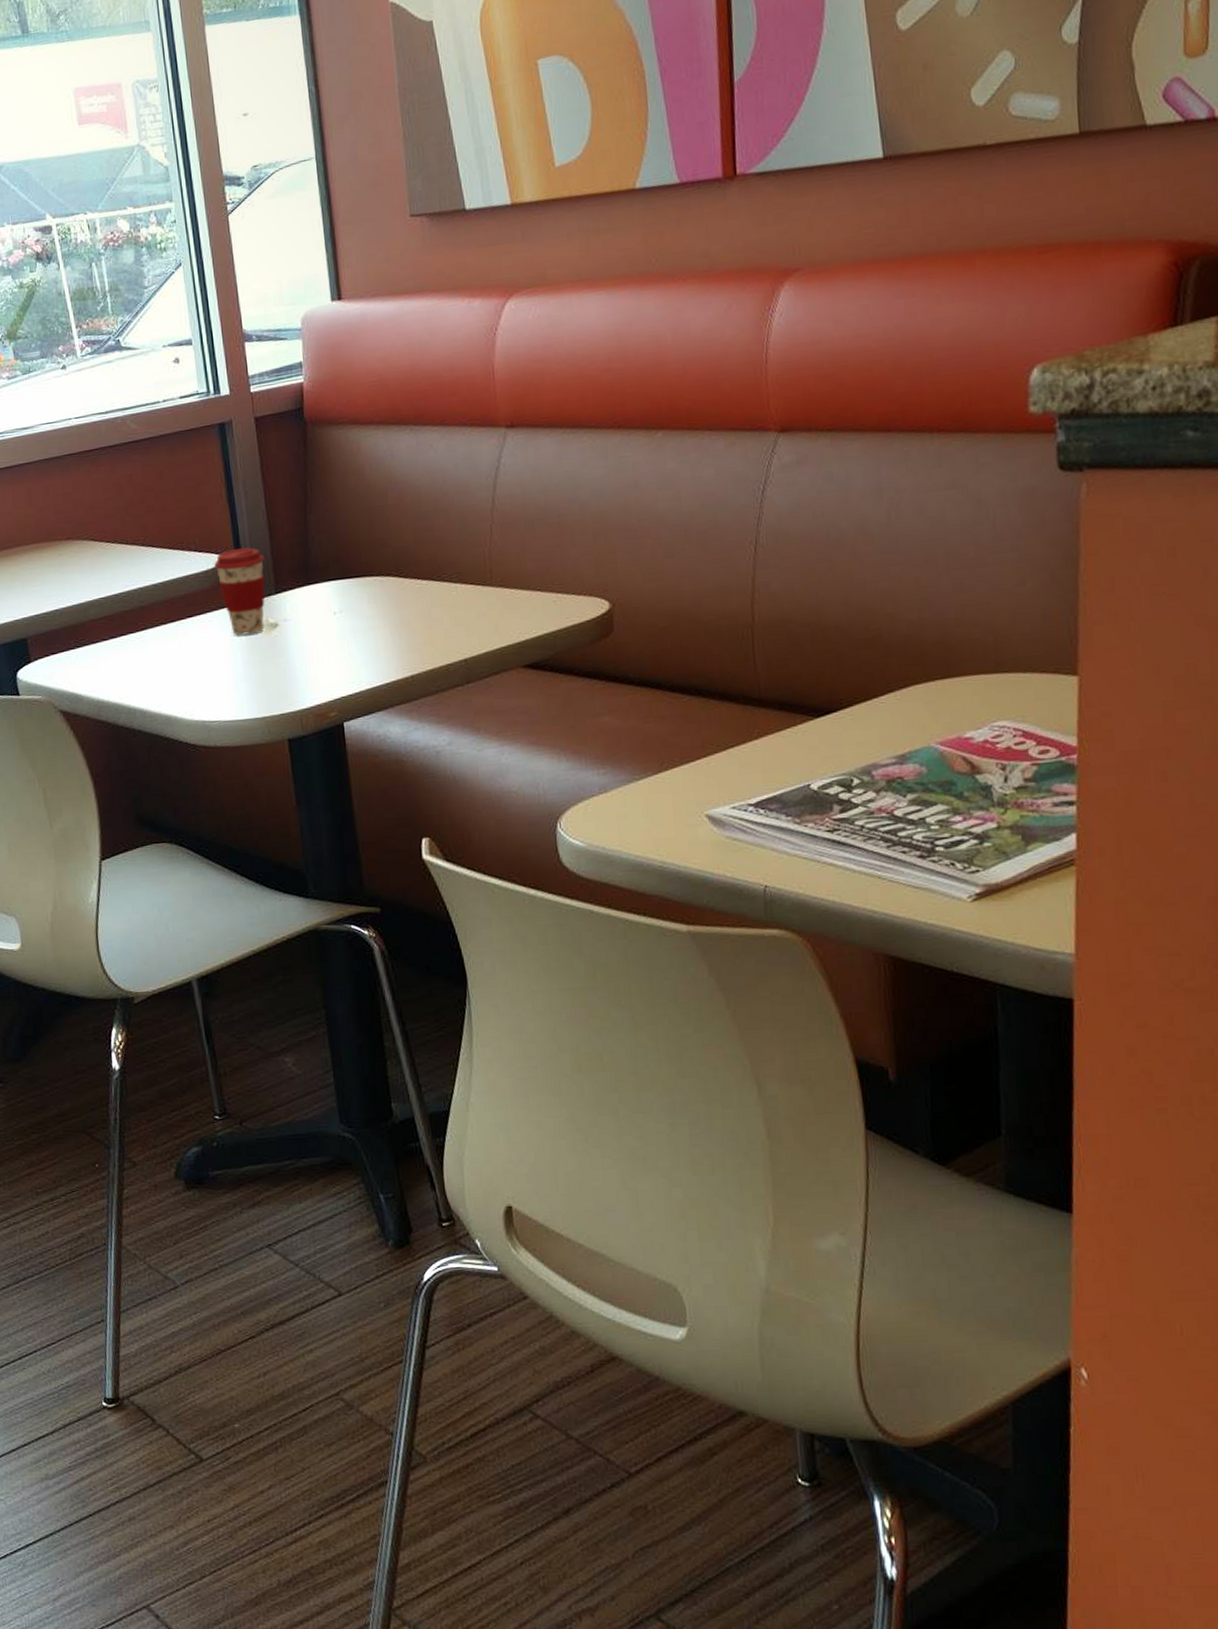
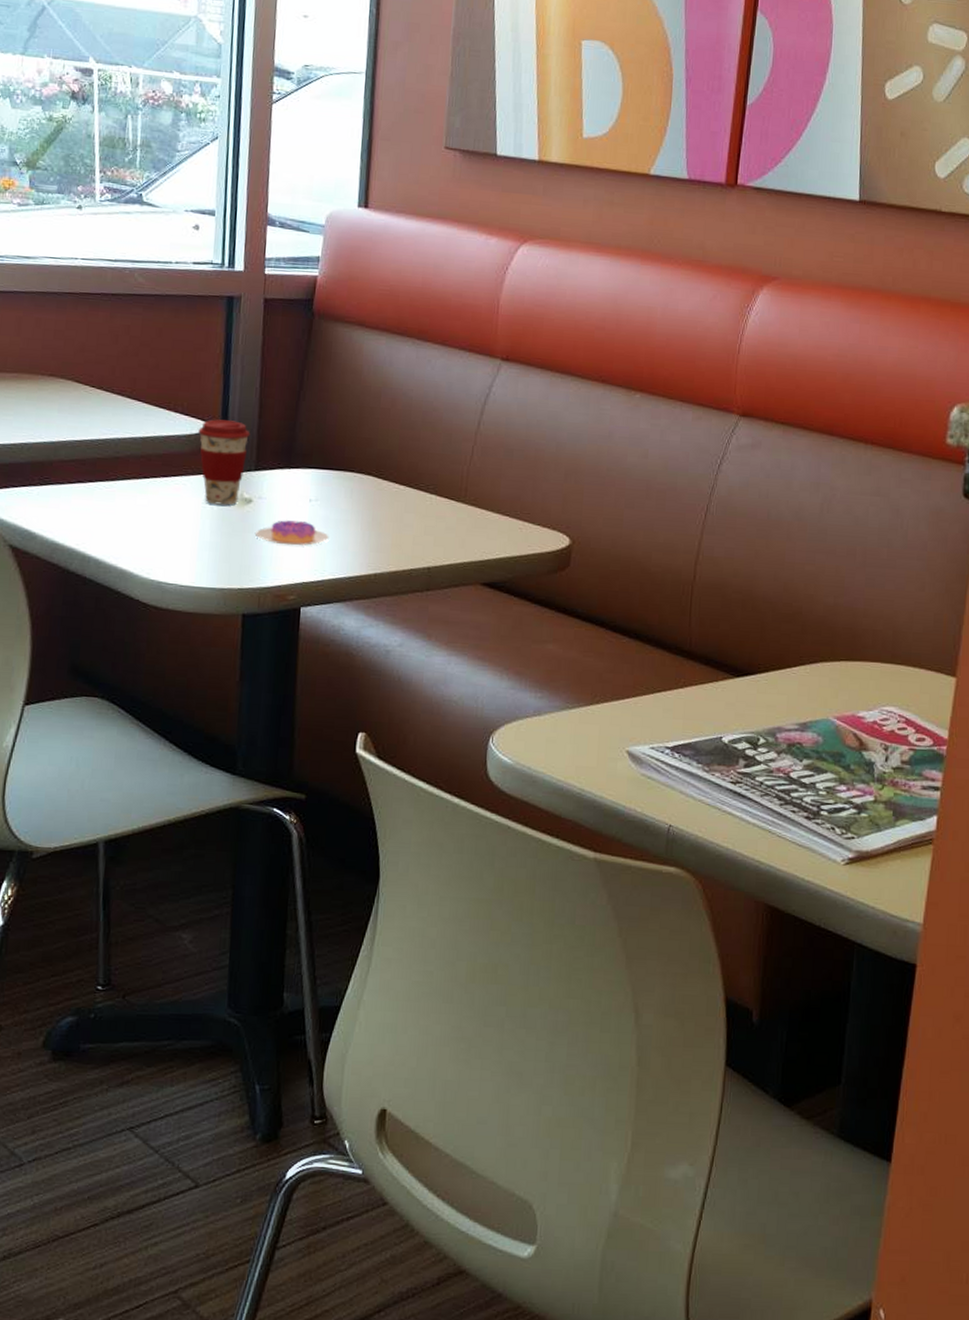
donut: none [286,635,360,663] -> present [254,520,329,546]

